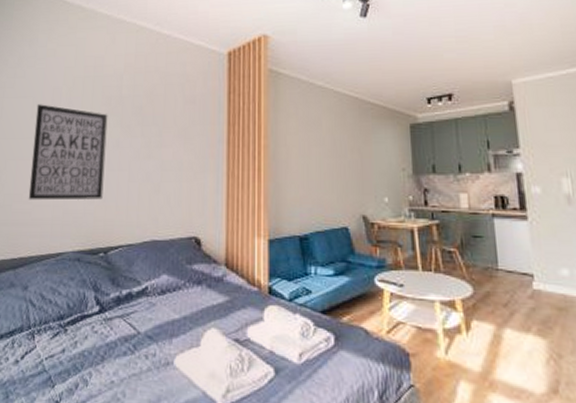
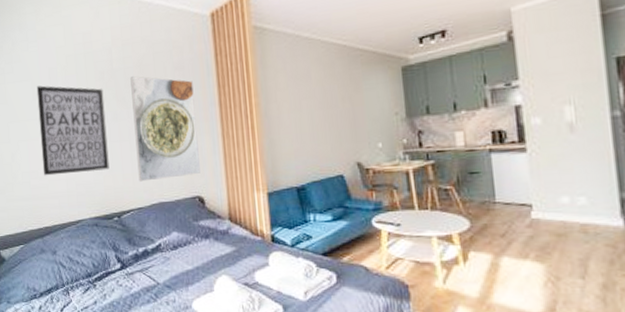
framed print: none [133,105,203,216] -> present [130,76,200,182]

